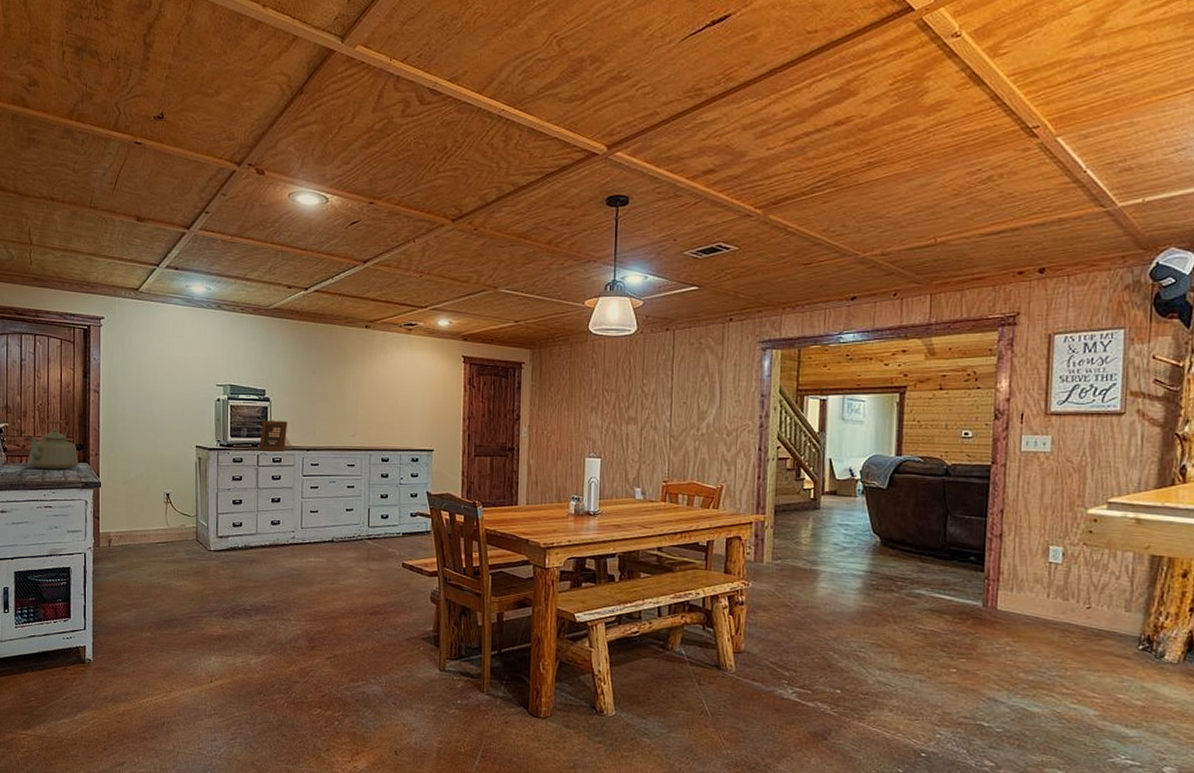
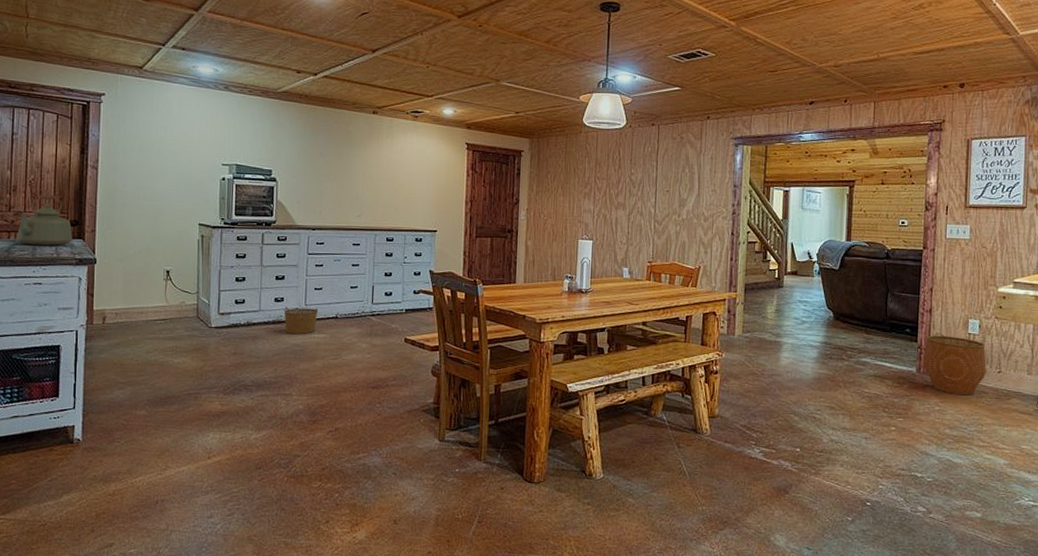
picture frame: present [259,421,288,452] -> none [264,200,294,230]
basket: none [280,529,314,559] -> present [284,306,318,335]
basket: none [990,561,1073,635] -> present [922,333,987,396]

